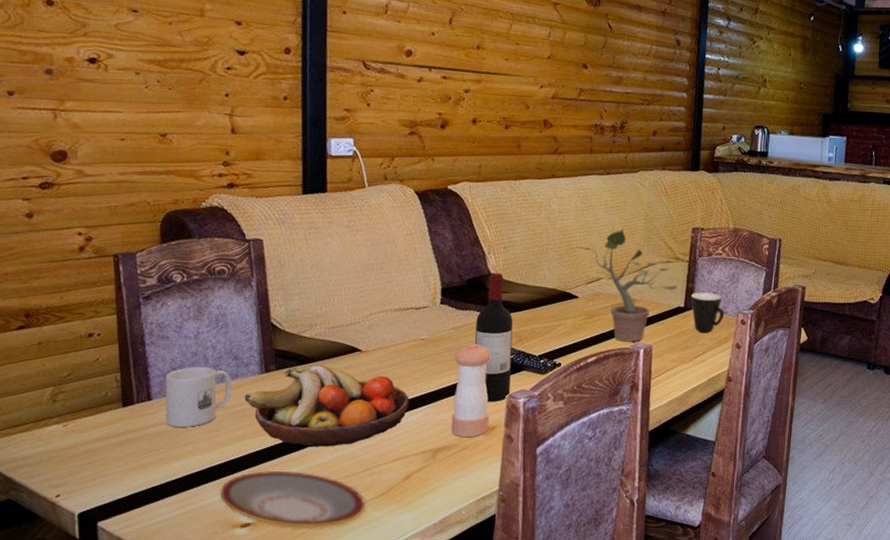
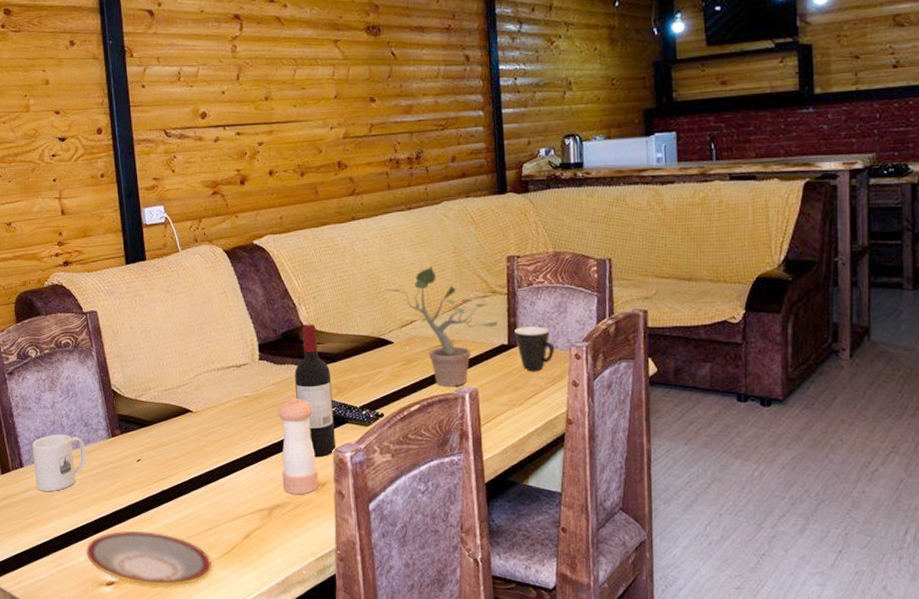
fruit bowl: present [244,365,409,447] -> none [97,427,241,507]

